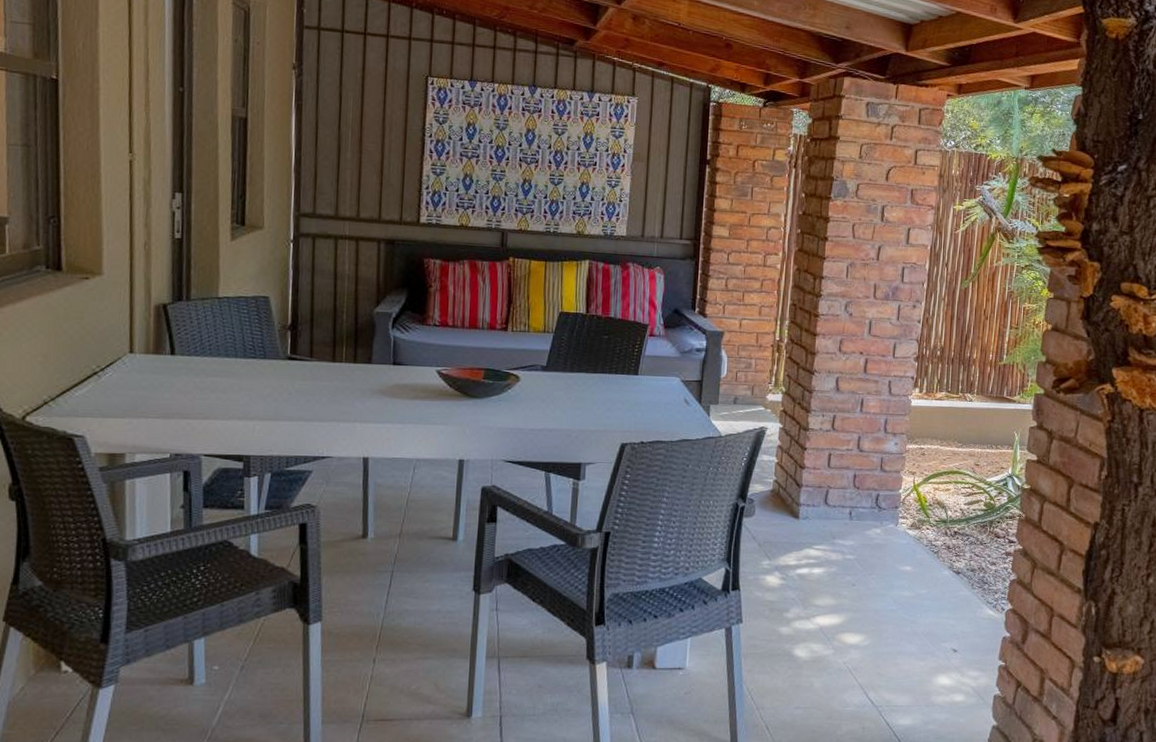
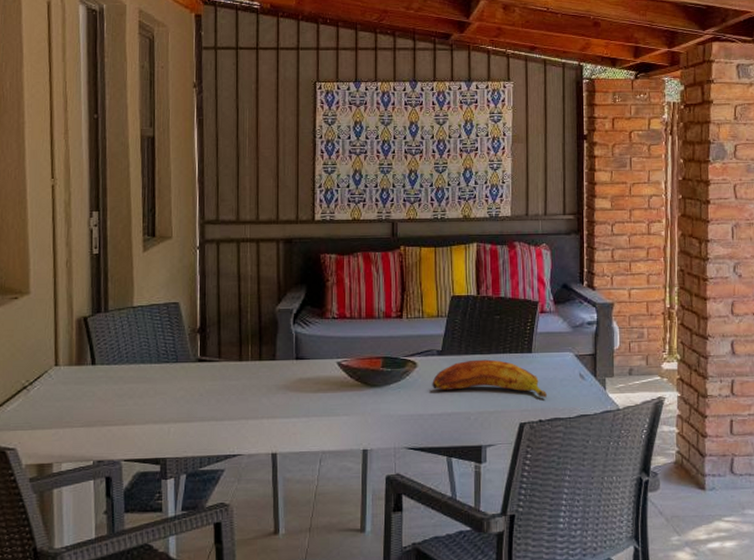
banana: none [534,377,651,420] -> present [432,359,548,398]

